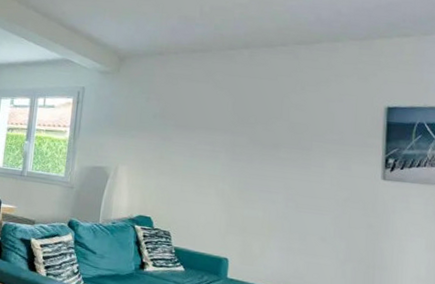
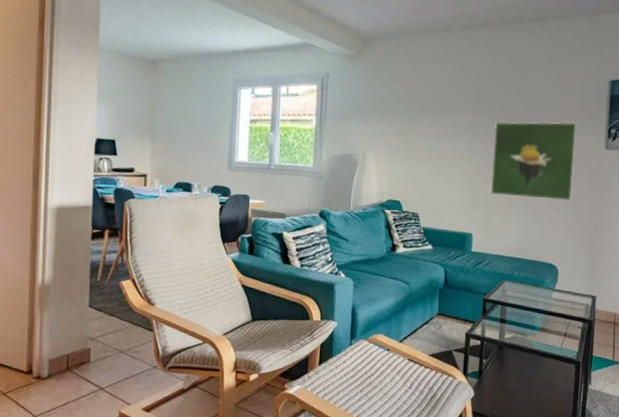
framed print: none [250,144,348,234] -> present [491,121,577,201]

